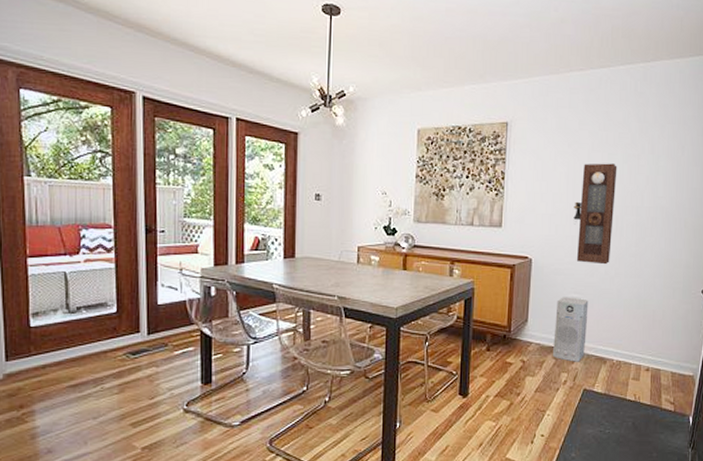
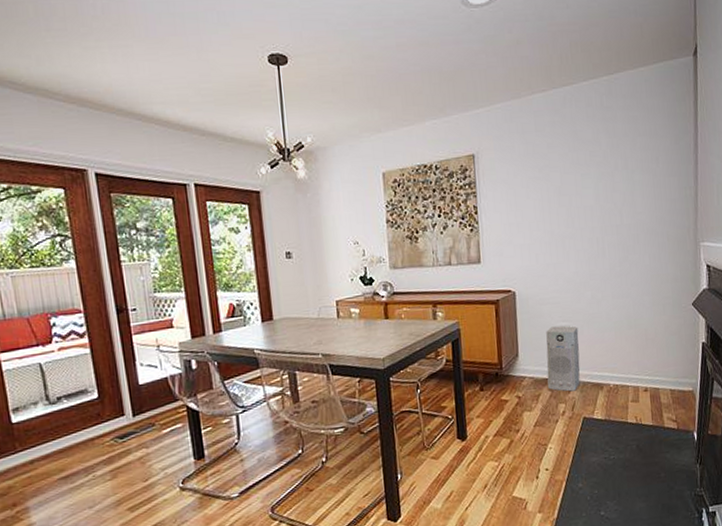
pendulum clock: present [573,163,617,265] -> none [552,184,595,290]

